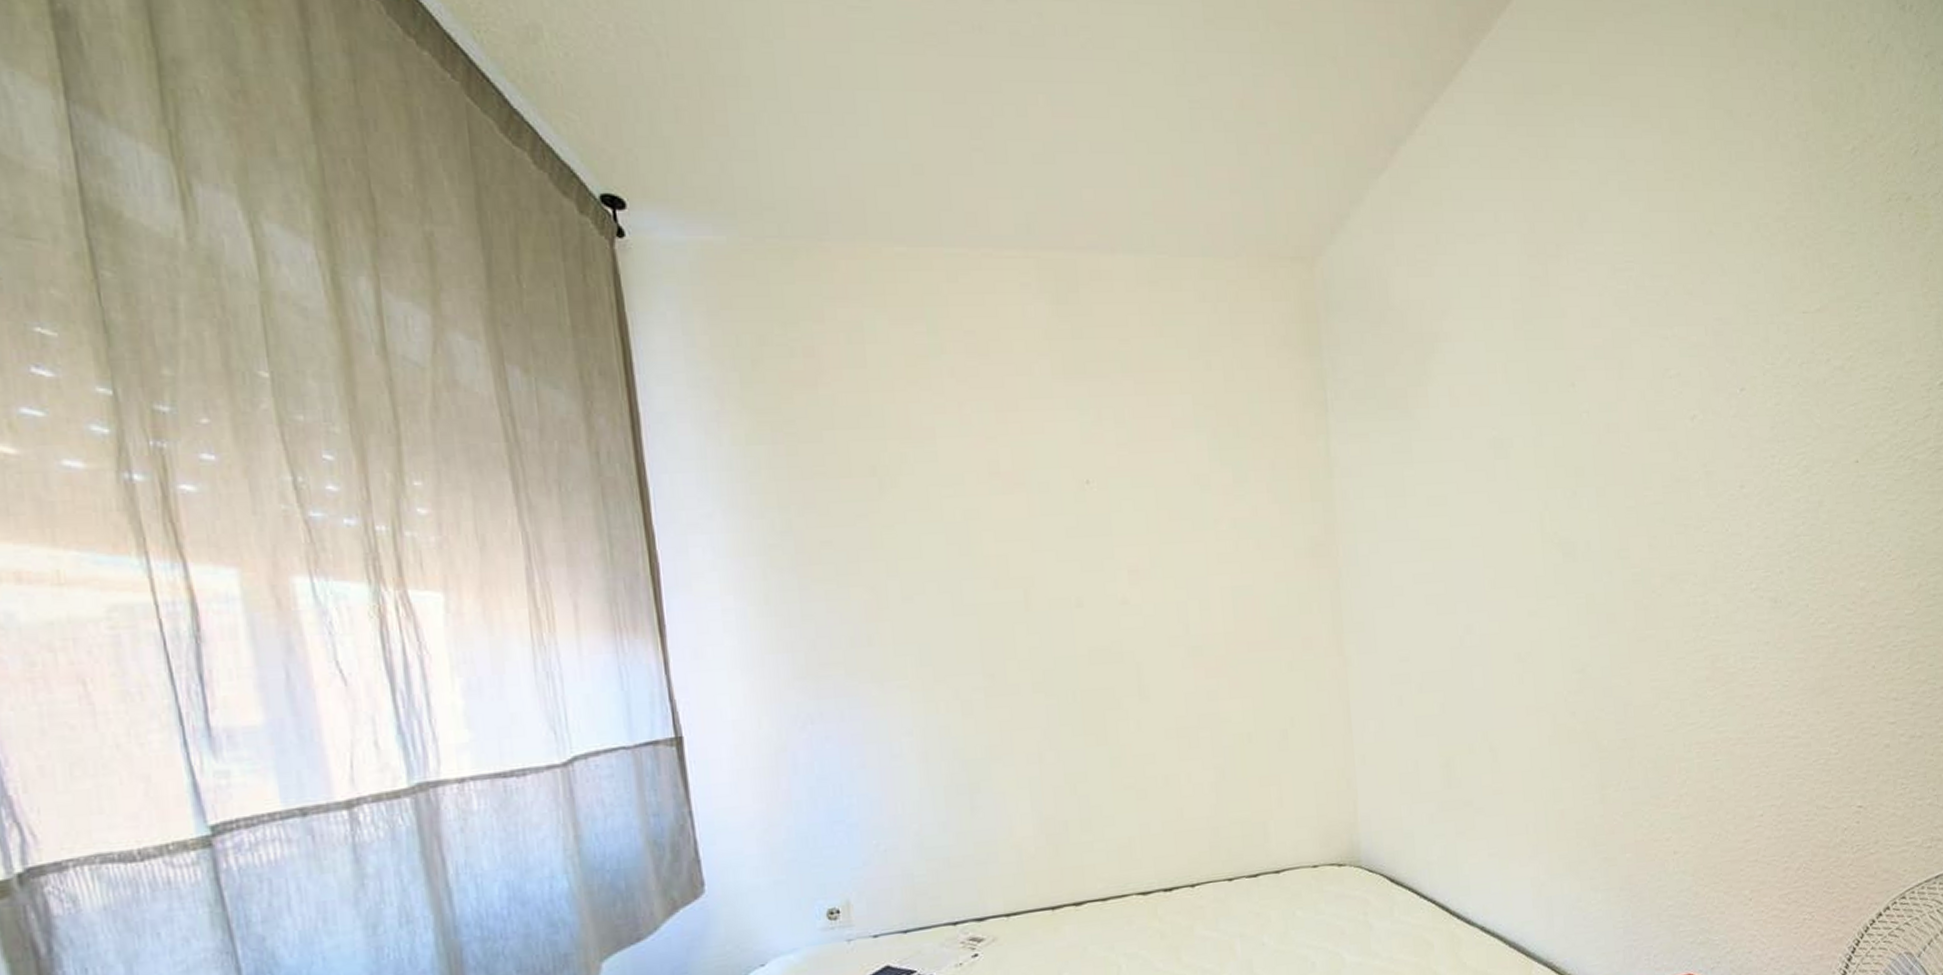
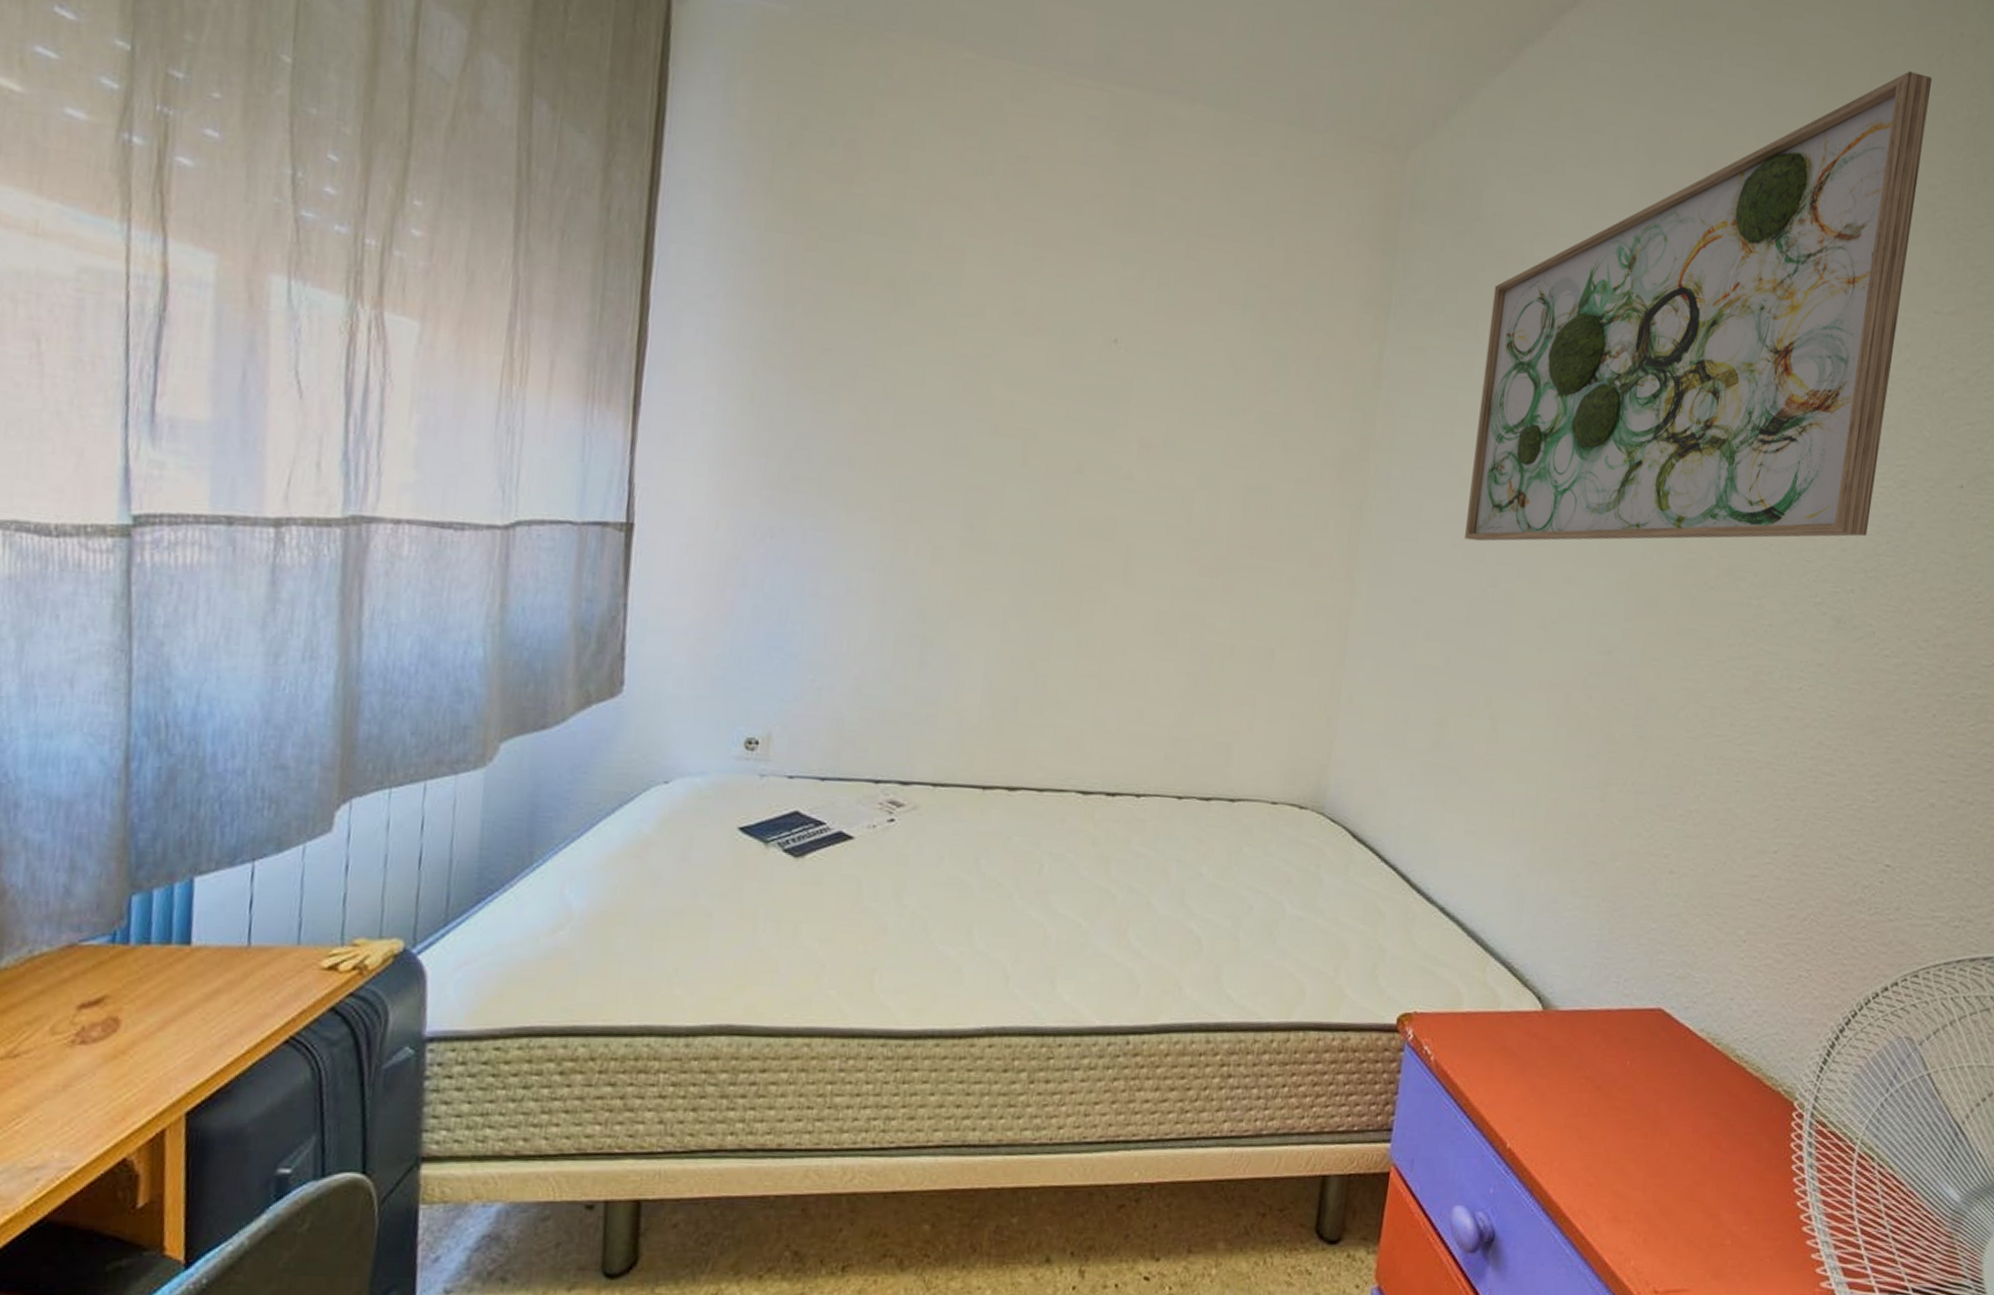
wall art: none [1415,103,1784,597] -> present [1465,71,1933,542]

